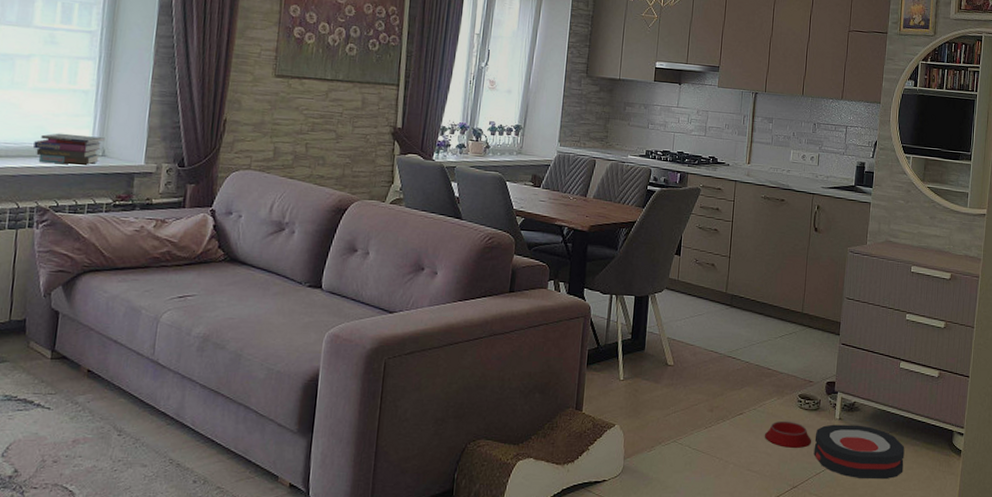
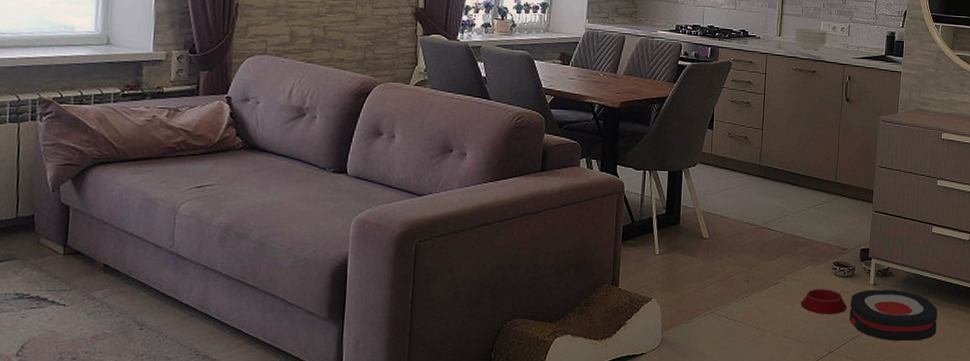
books: present [33,133,105,165] -> none [32,21,109,54]
bowl: none [764,156,797,179] -> present [795,28,828,51]

